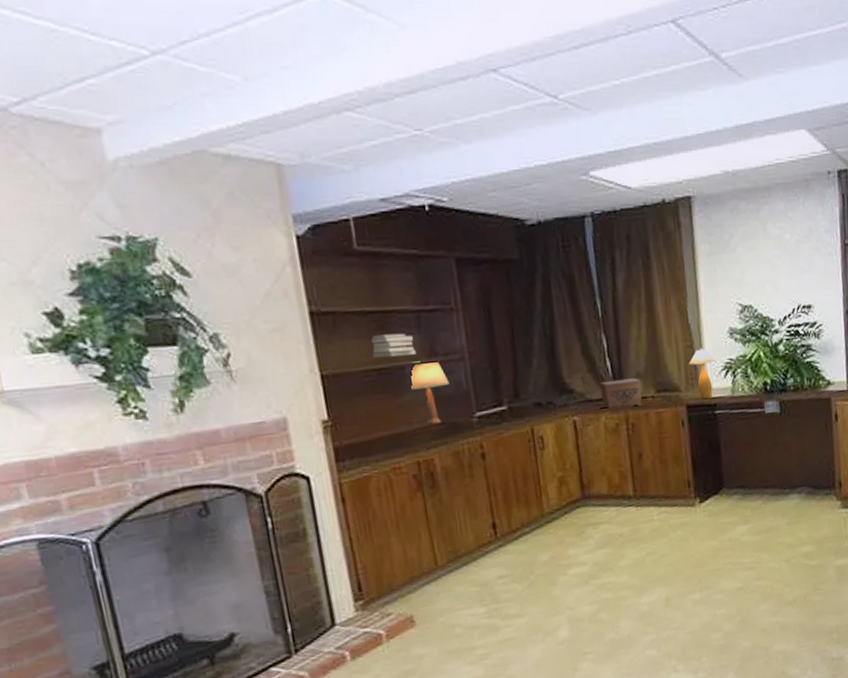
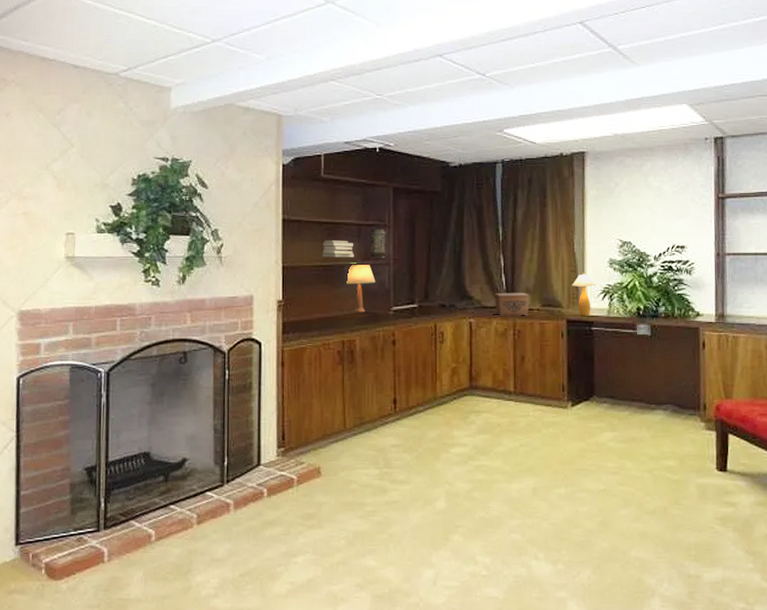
decorative vase: none [432,314,460,354] -> present [369,229,387,258]

